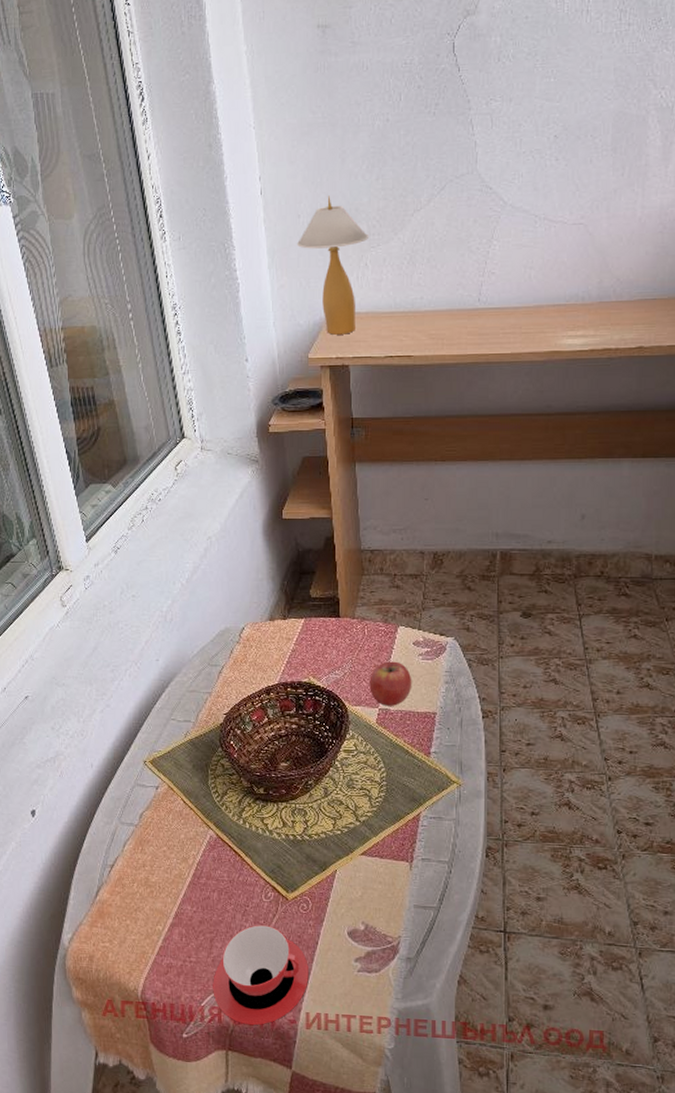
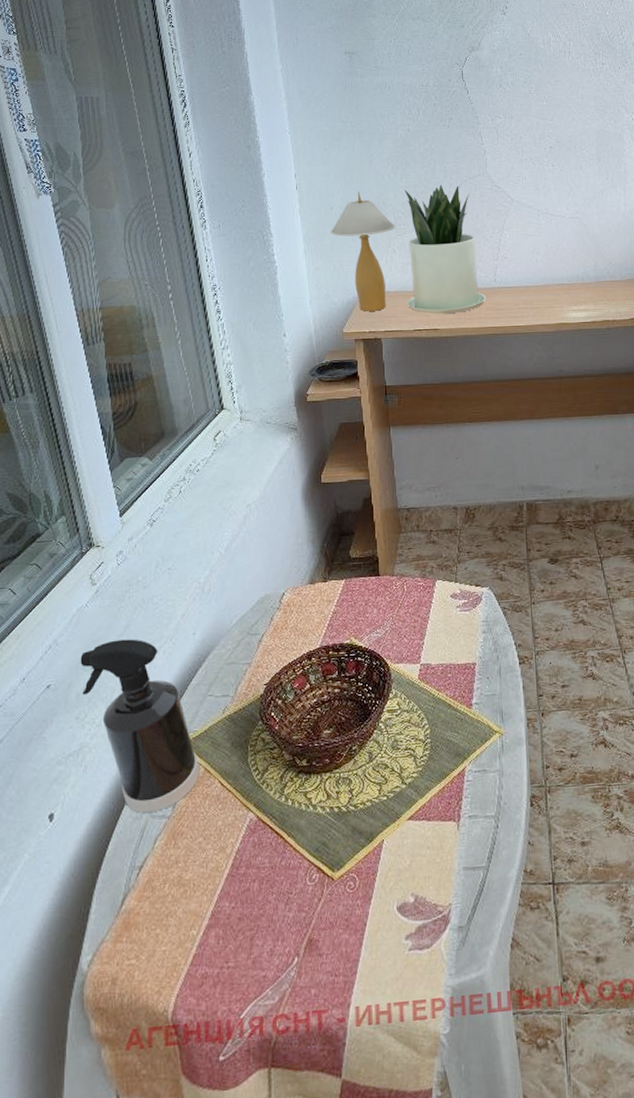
spray bottle: none [54,660,164,820] -> present [80,639,200,814]
teacup: present [213,925,309,1026] -> none [253,912,358,1033]
apple: present [369,661,412,706] -> none [410,615,452,661]
planter: none [378,186,467,339] -> present [404,185,486,315]

